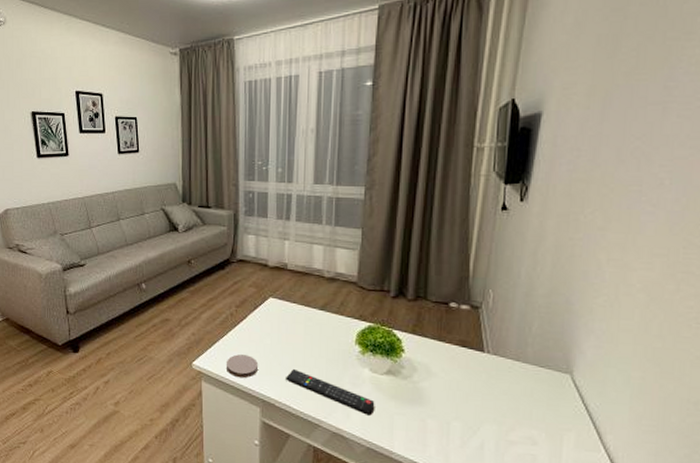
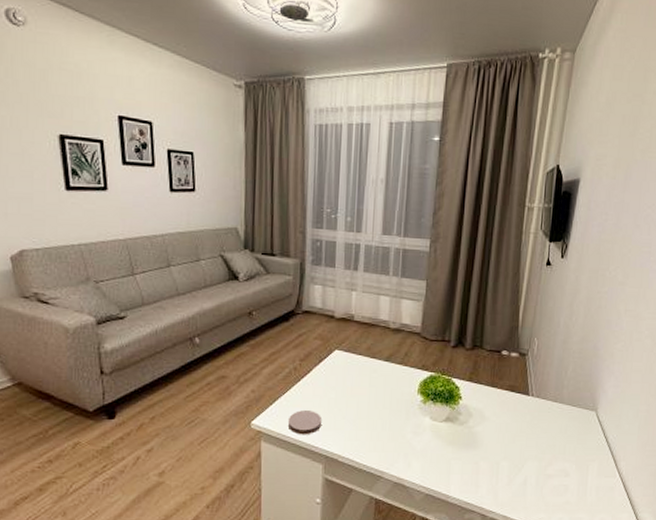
remote control: present [285,368,375,416] -> none [348,421,434,463]

